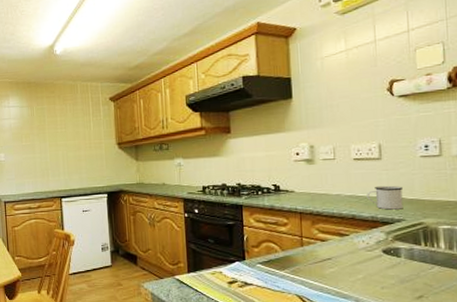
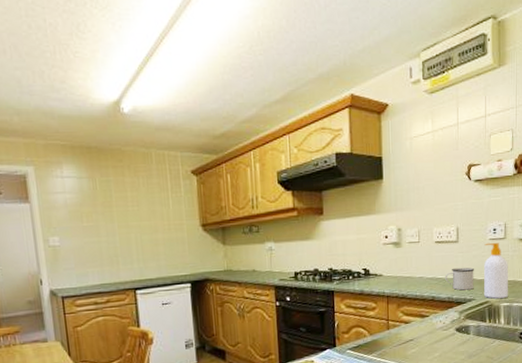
soap bottle: none [414,159,448,220] -> present [484,242,508,299]

